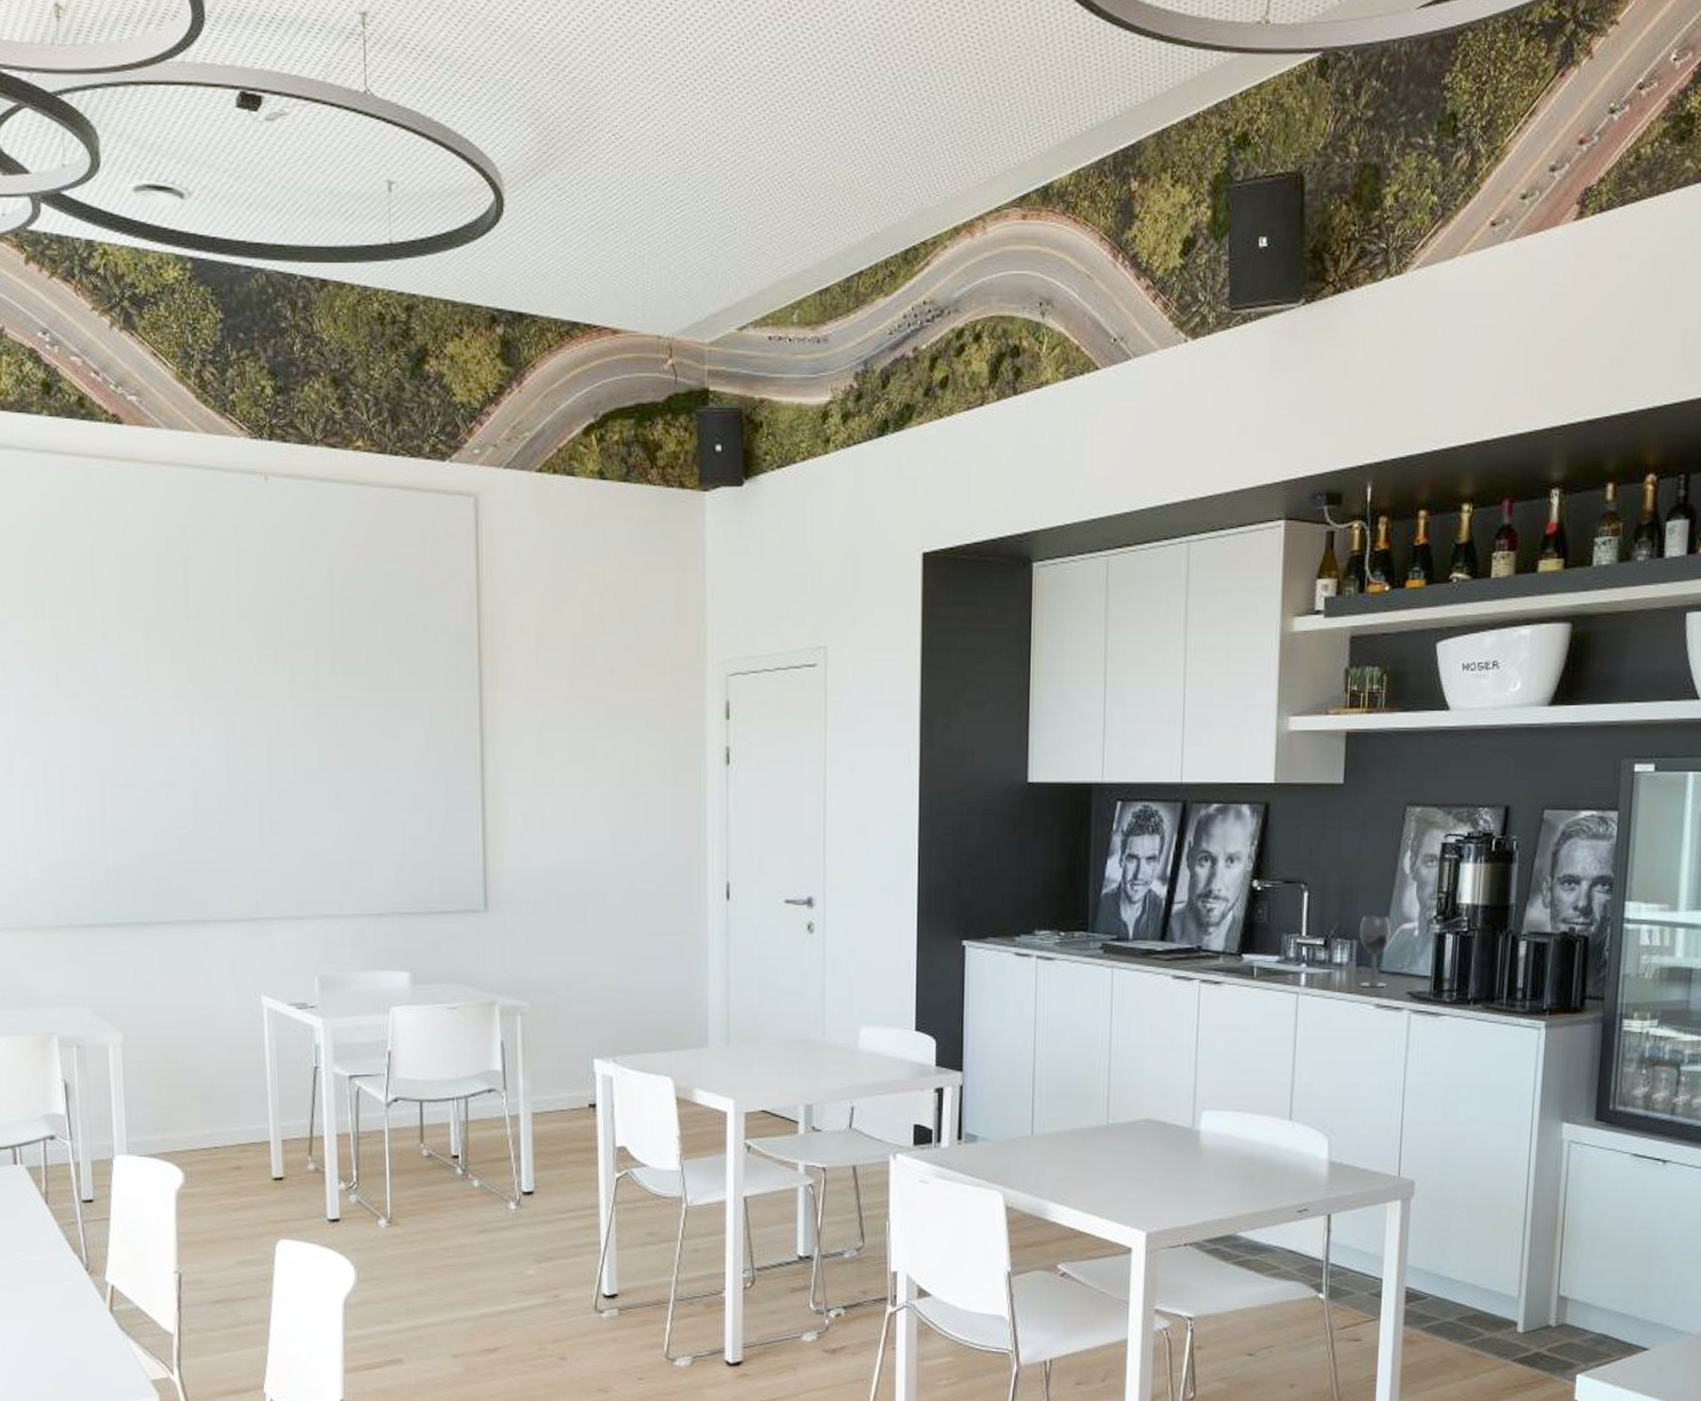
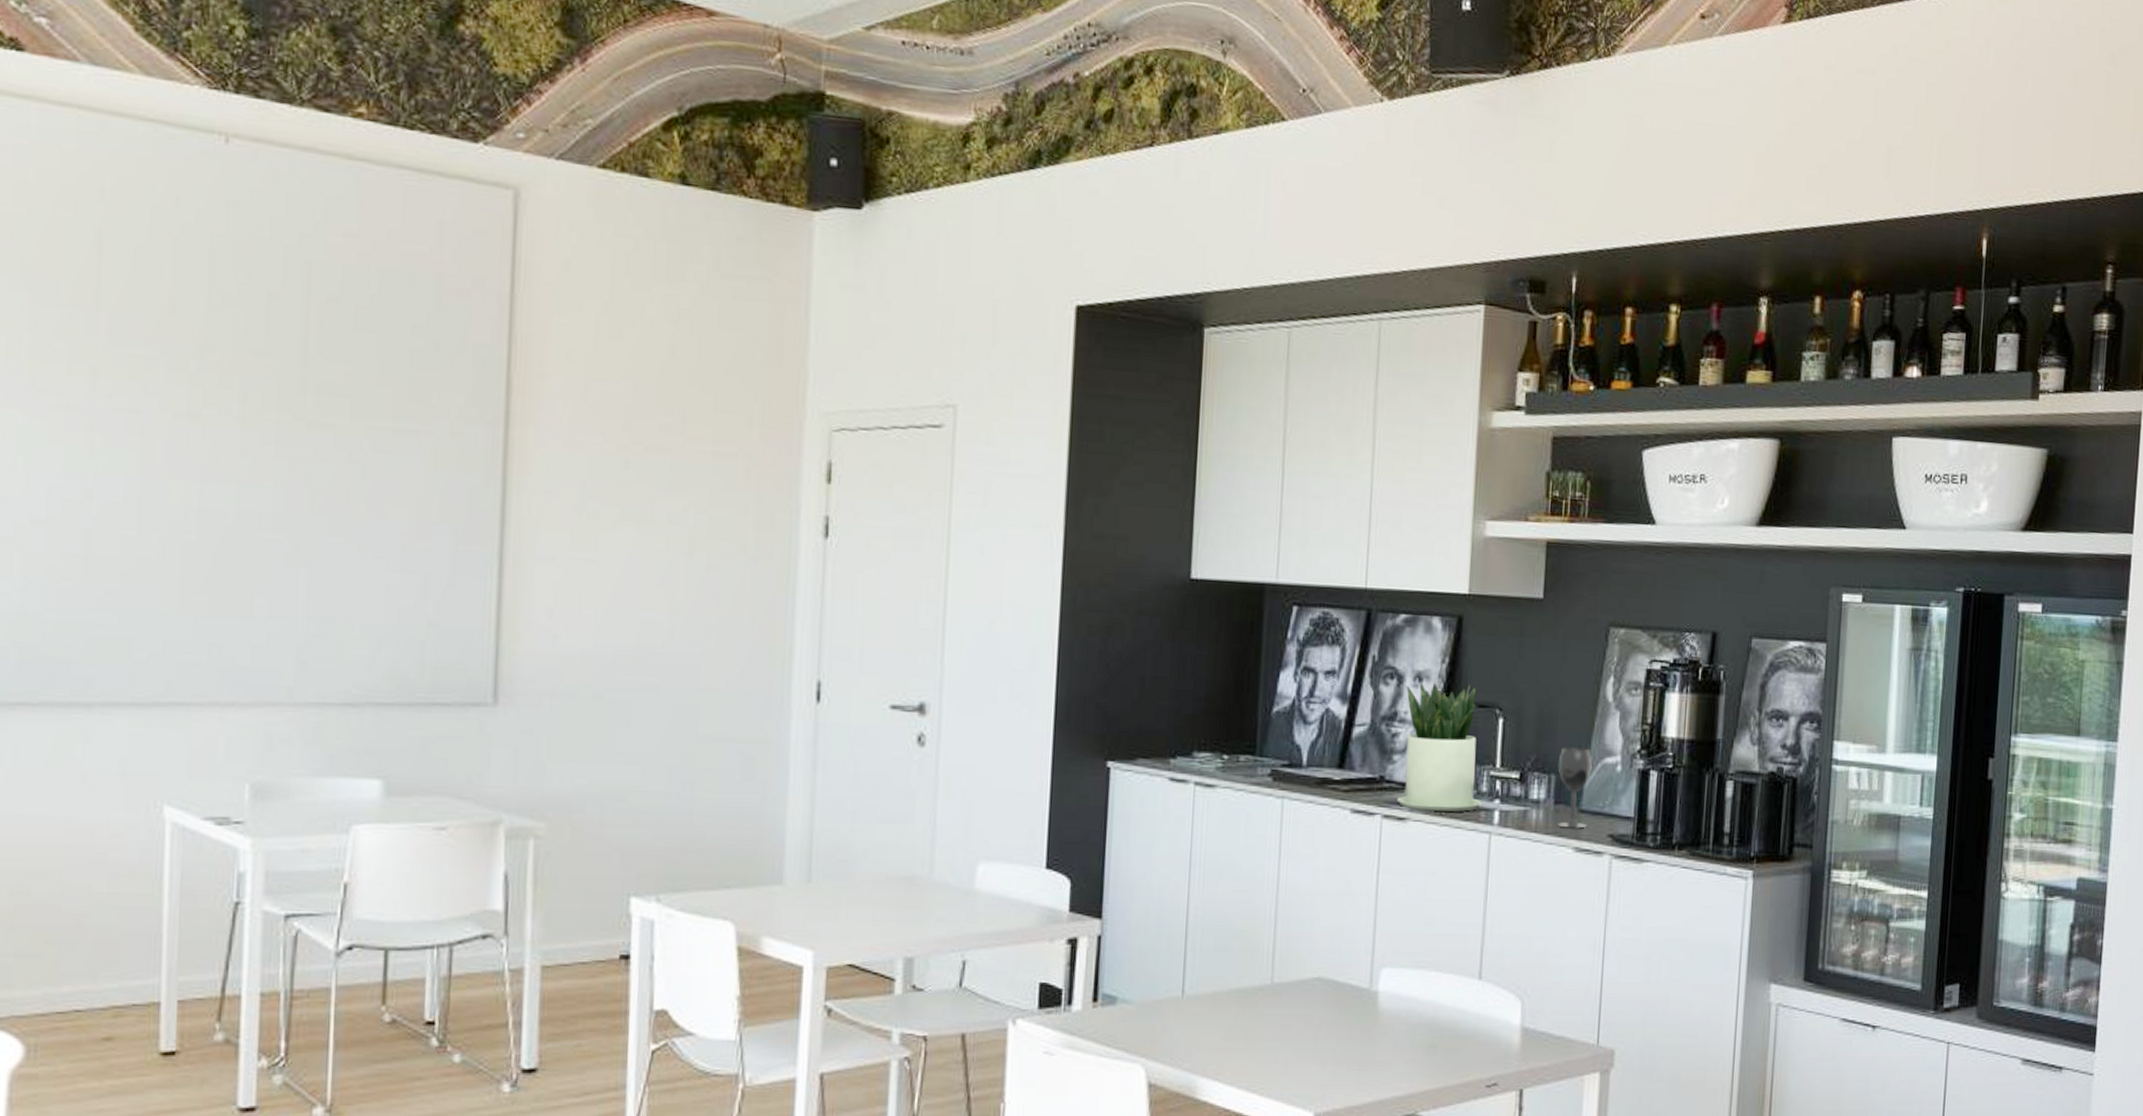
planter: none [1213,862,1289,976] -> present [1397,681,1481,813]

